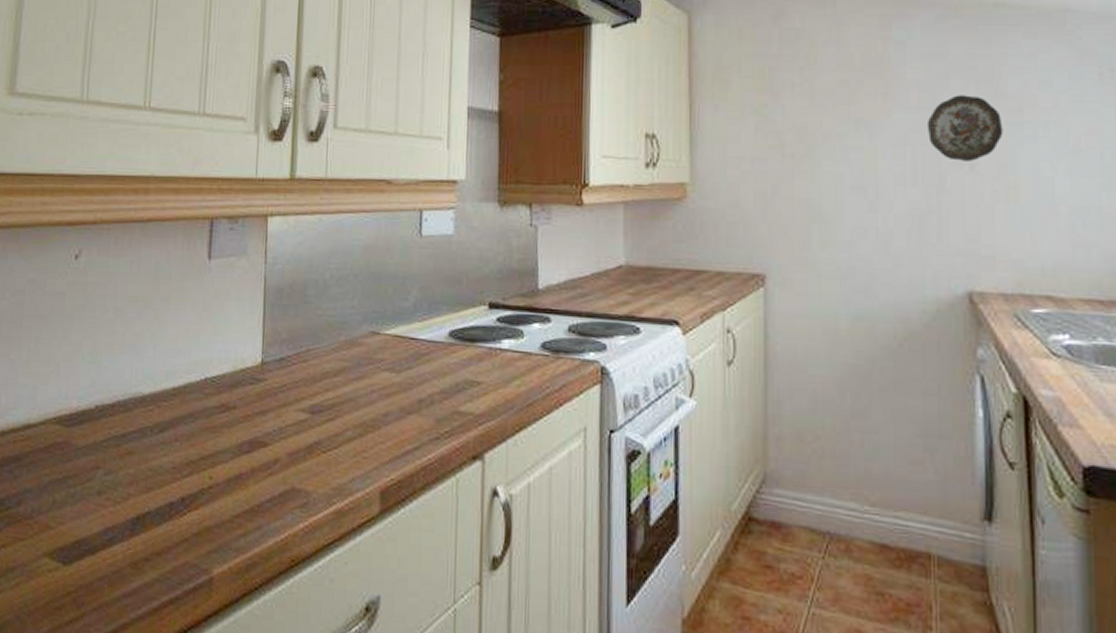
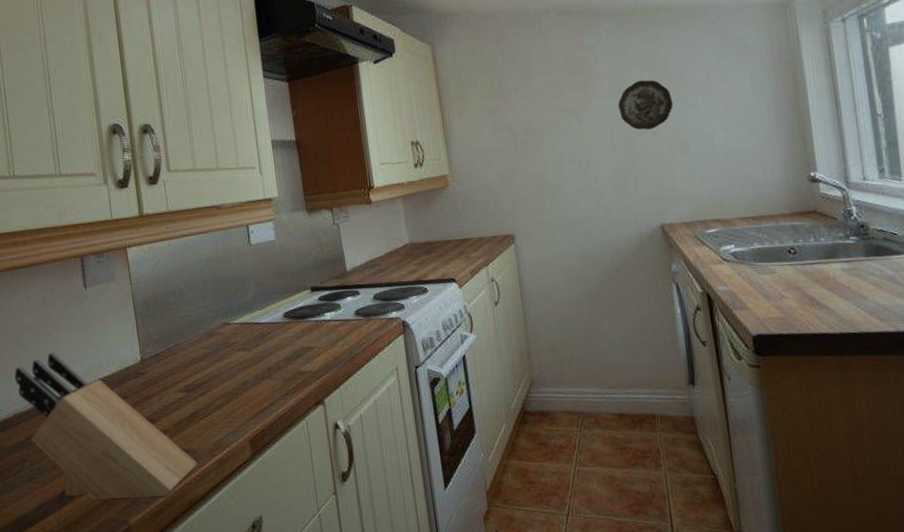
knife block: none [105,334,309,546] -> present [14,352,197,500]

